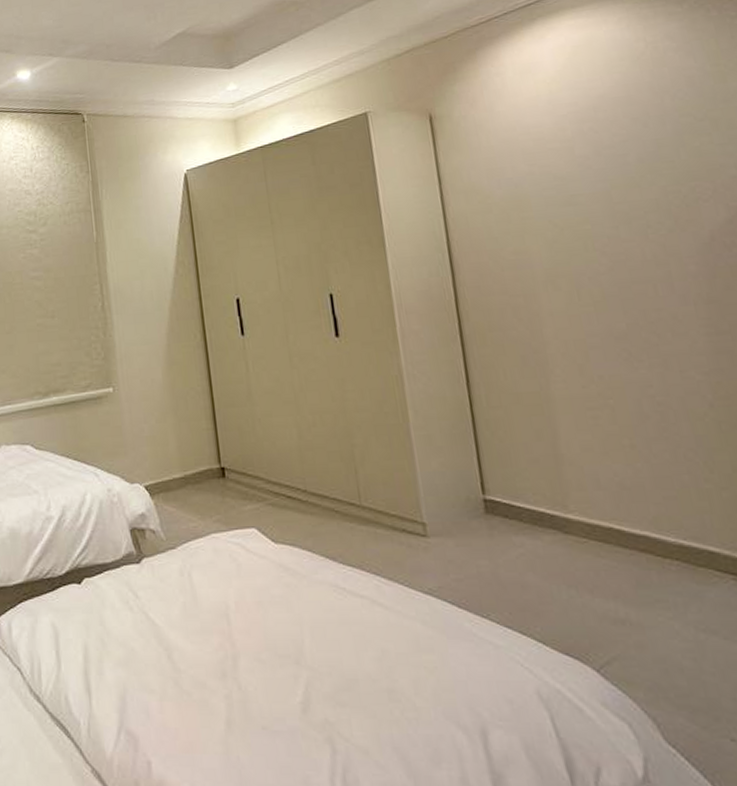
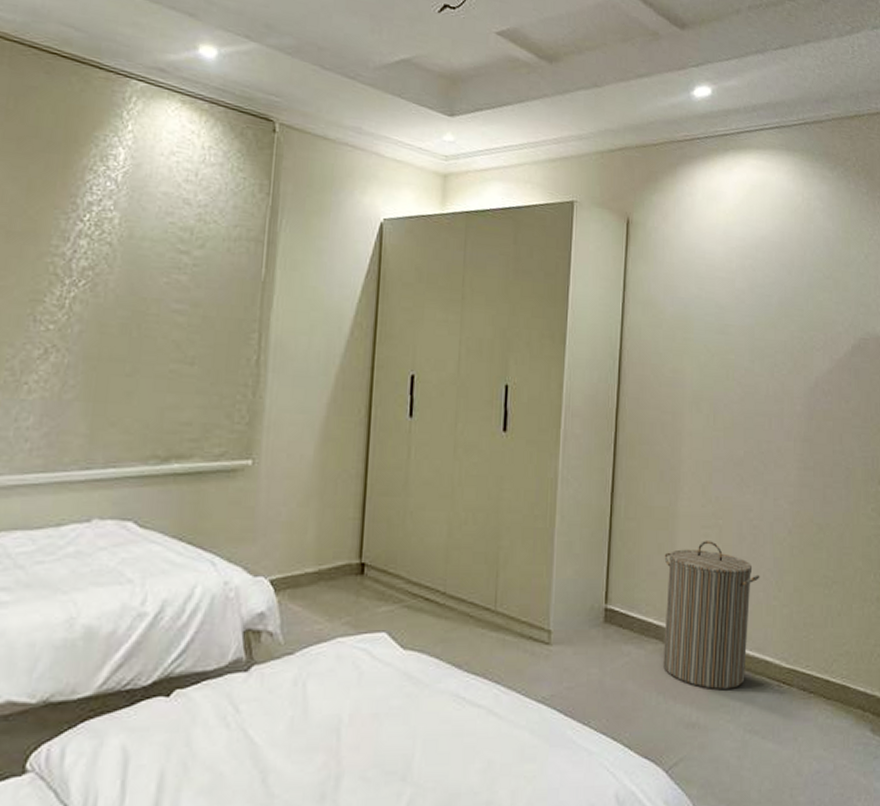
laundry hamper: none [545,423,684,583] -> present [663,541,760,689]

